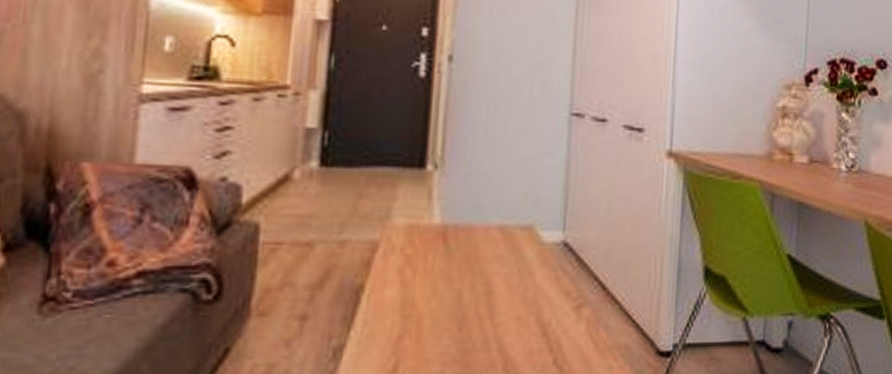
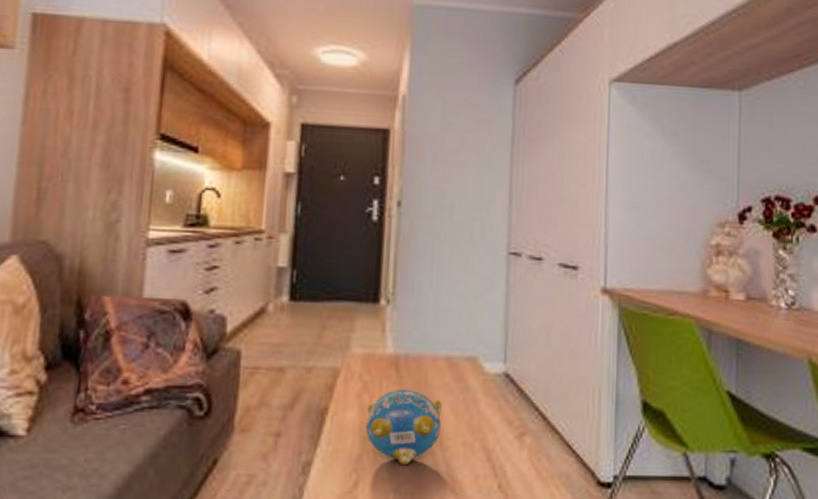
decorative bowl: none [407,262,494,345] -> present [365,389,442,466]

